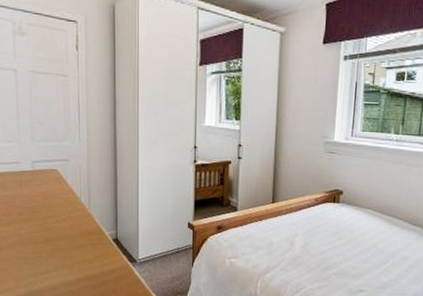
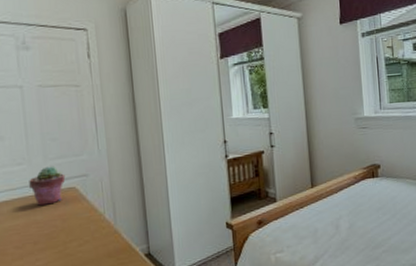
potted succulent: none [18,147,49,182] -> present [29,166,66,206]

